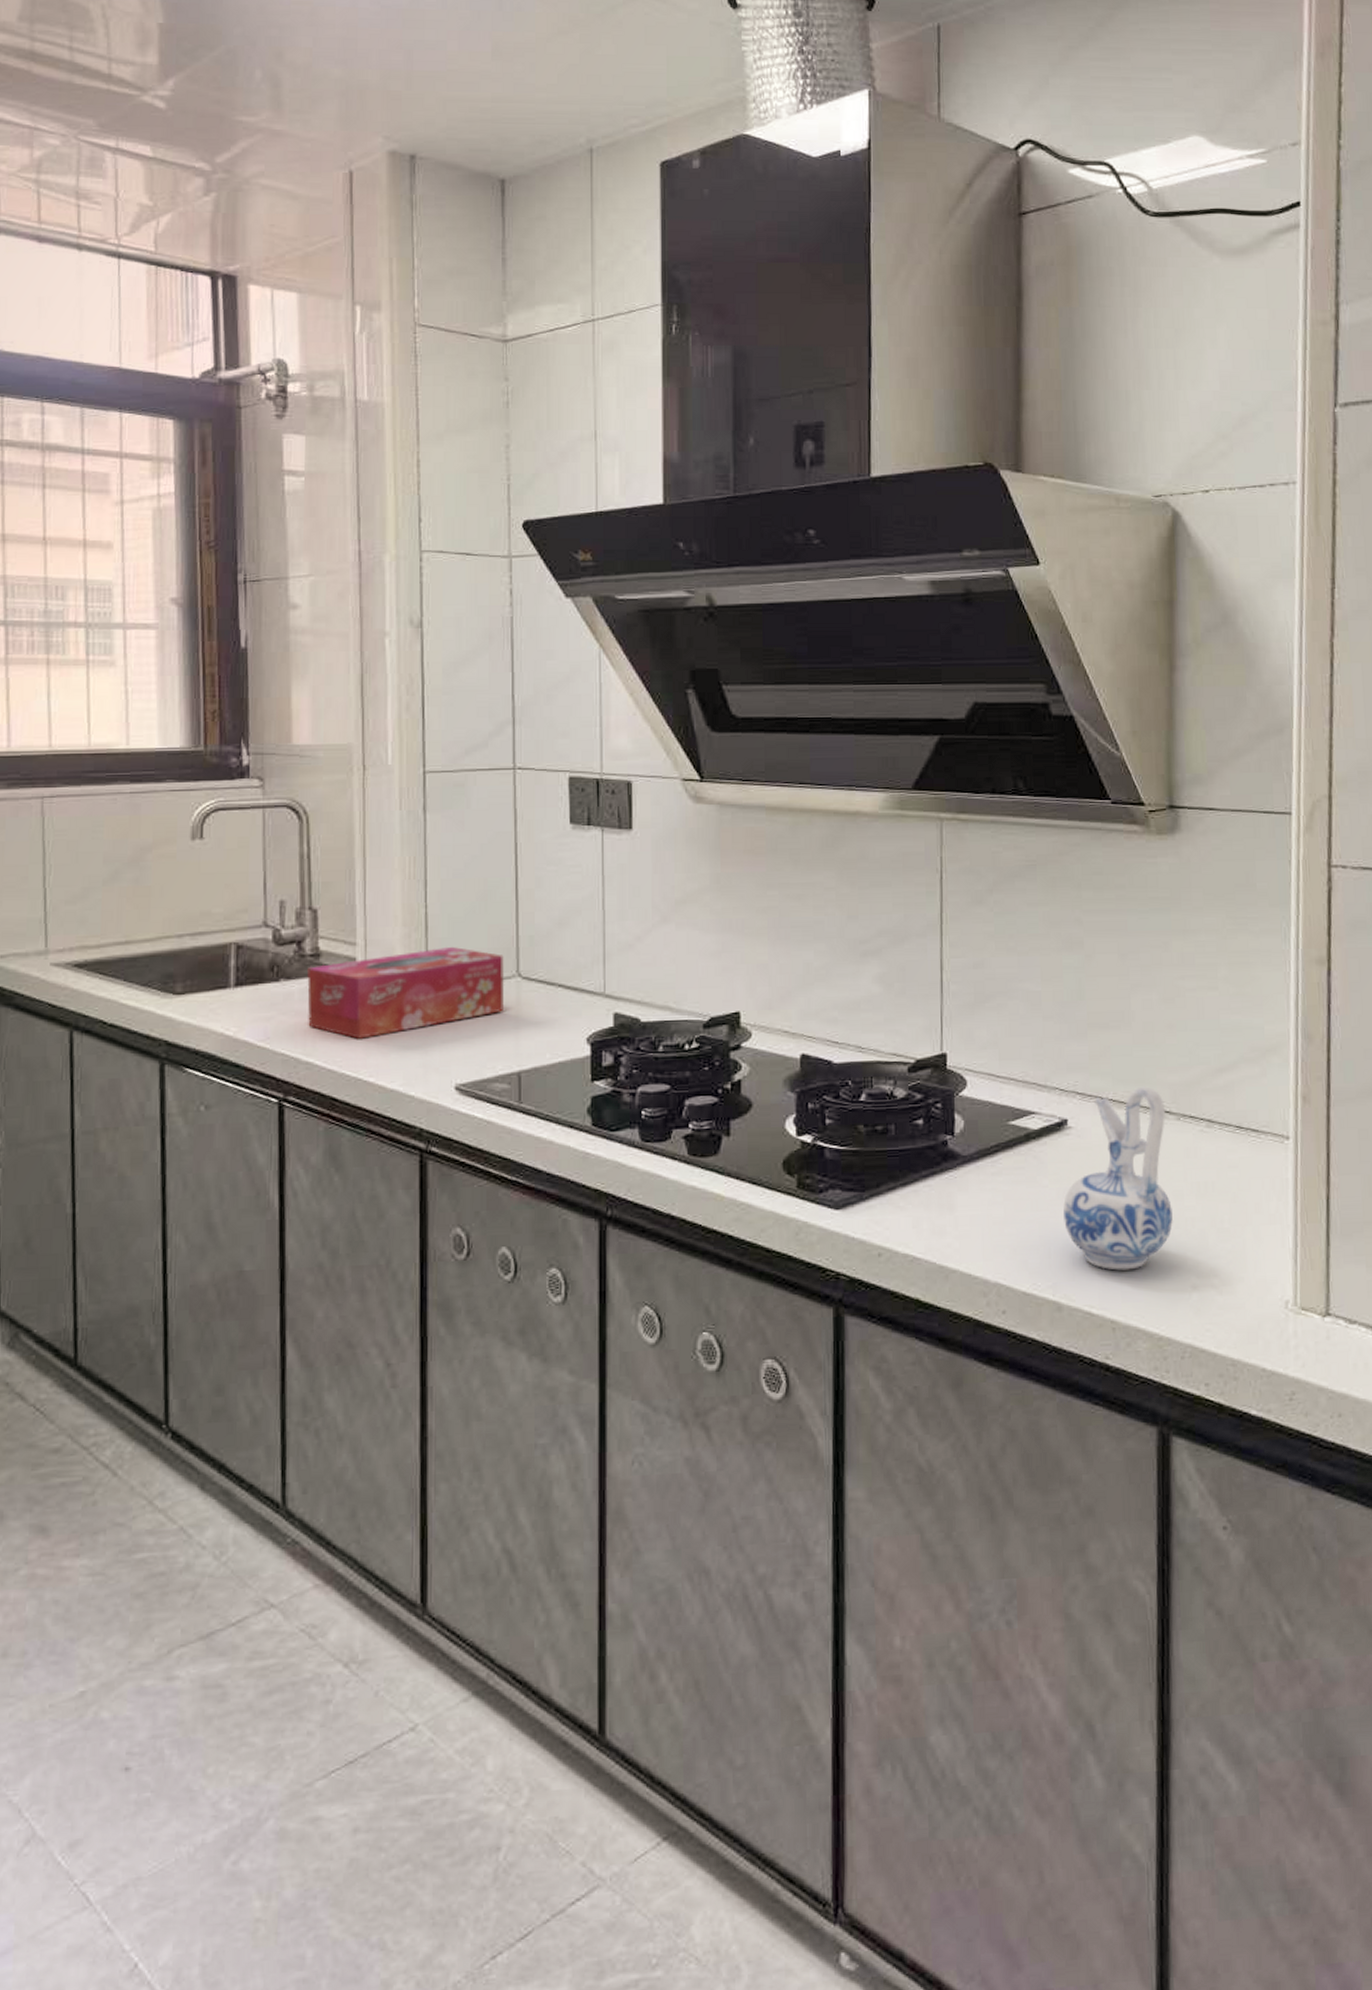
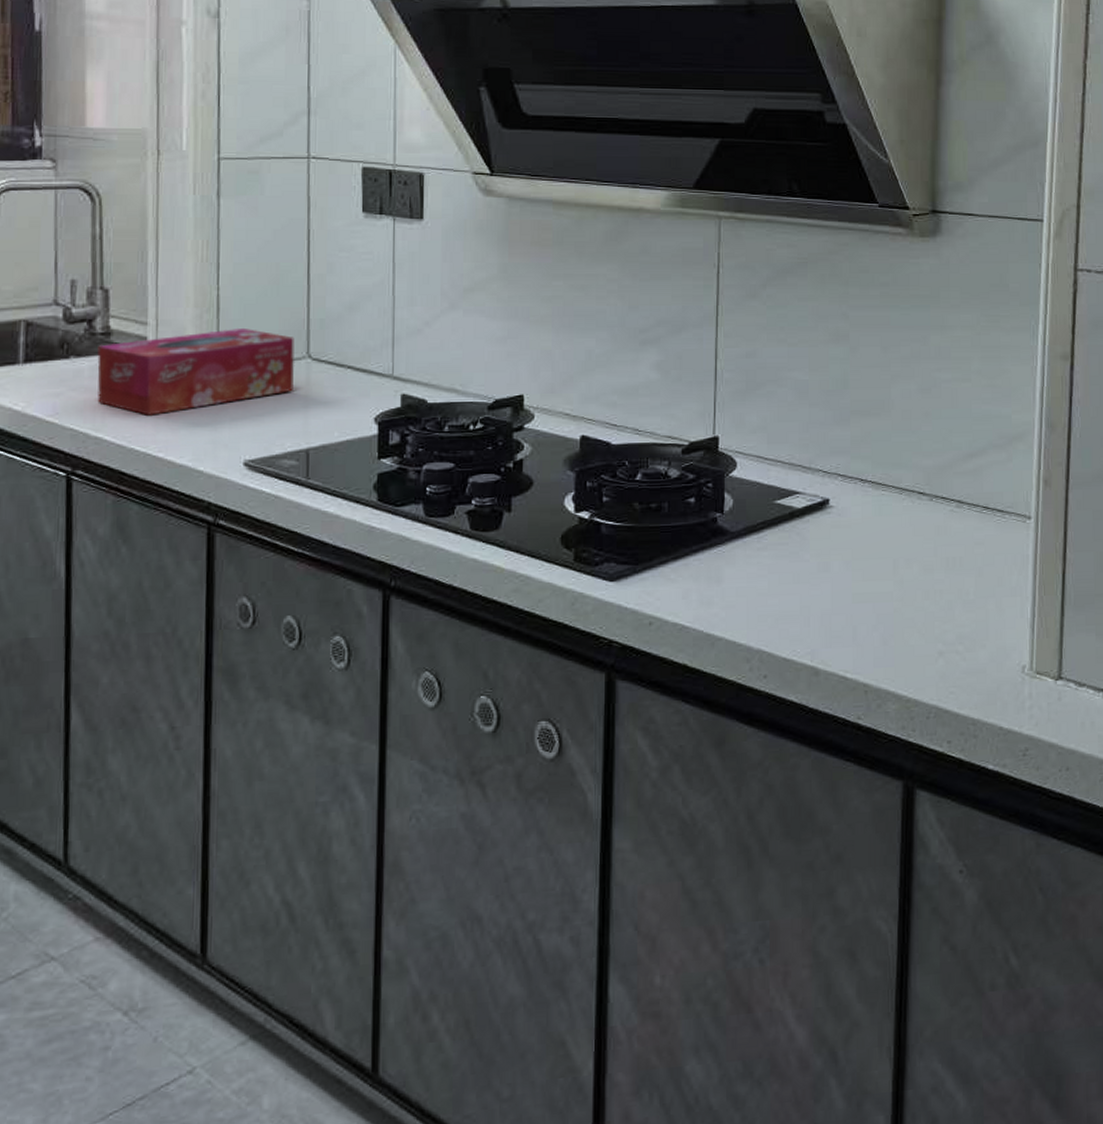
ceramic pitcher: present [1063,1086,1173,1271] -> none [823,469,923,638]

